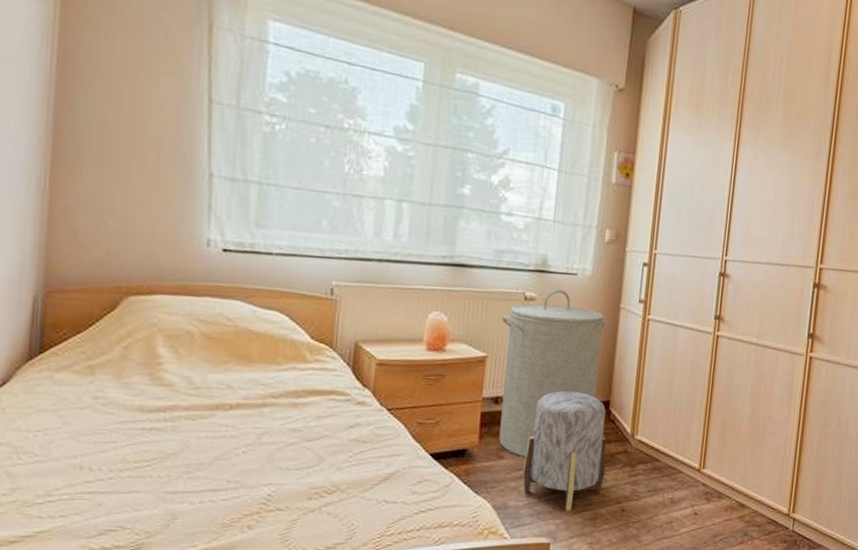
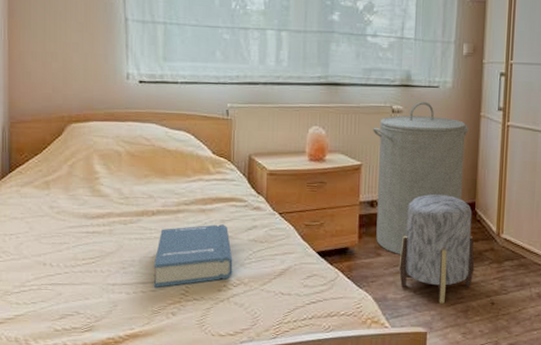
hardback book: none [227,421,329,496] -> present [153,224,233,287]

